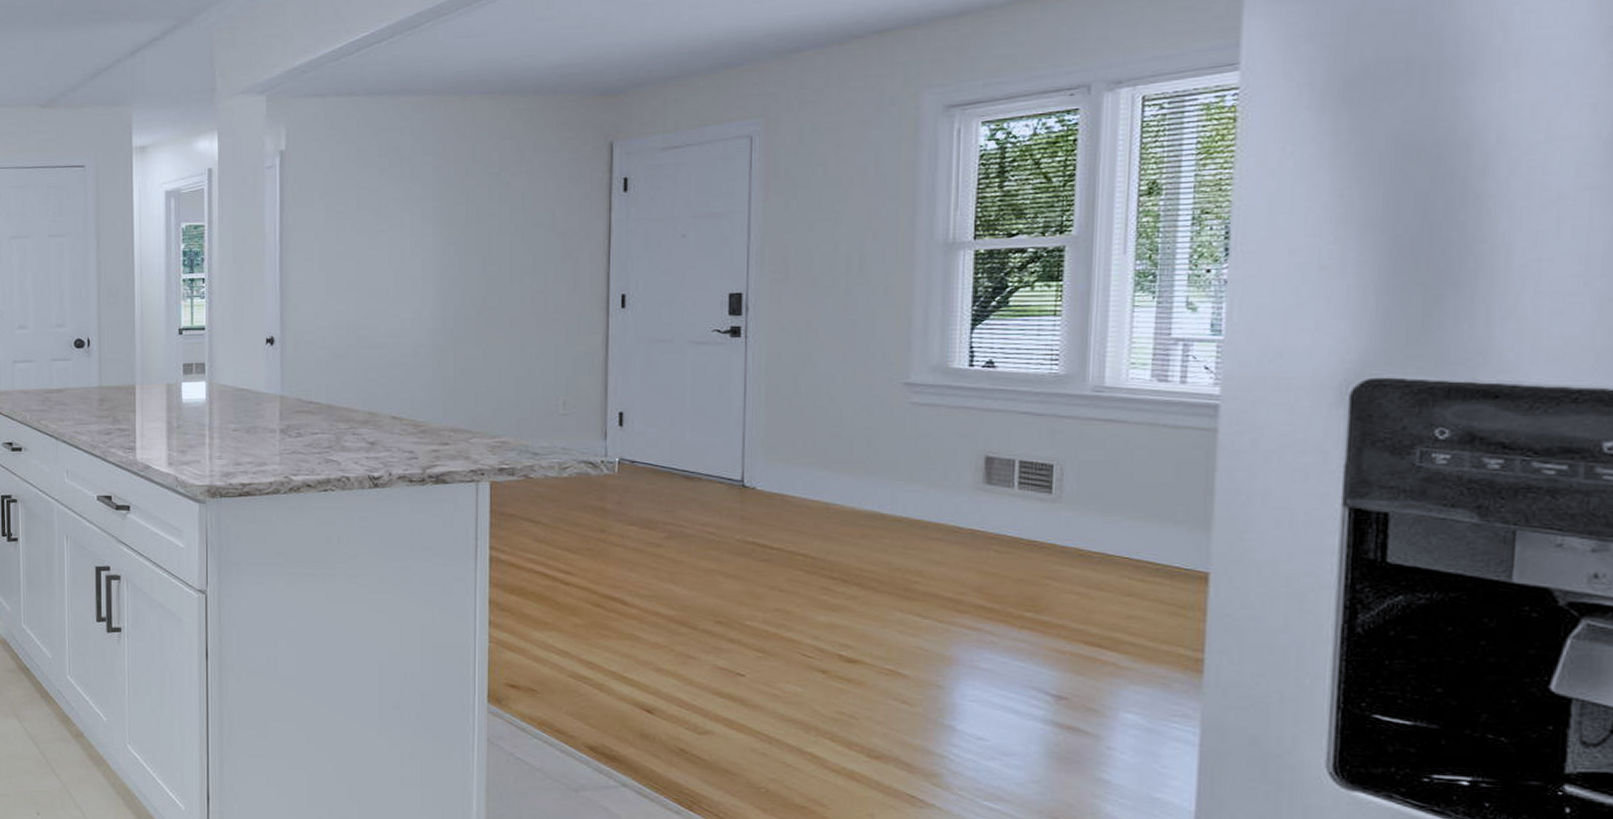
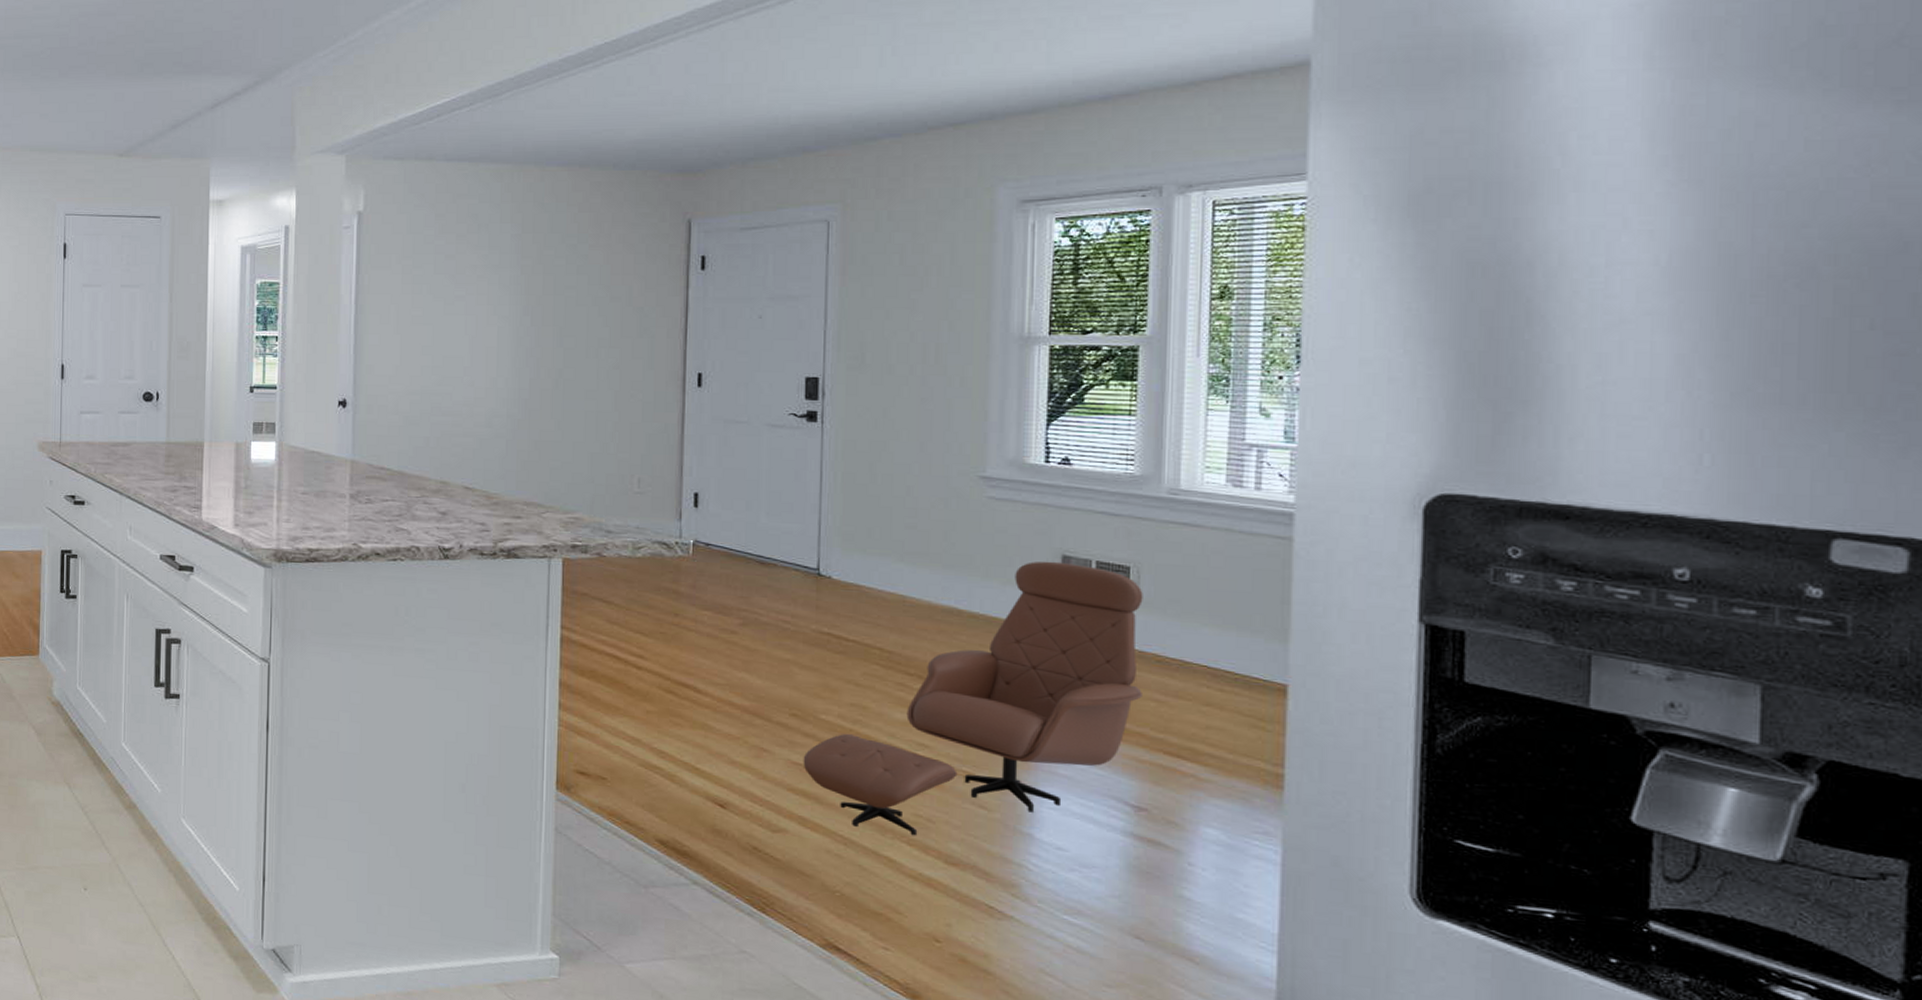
armchair: none [728,463,1066,733] -> present [803,561,1143,836]

